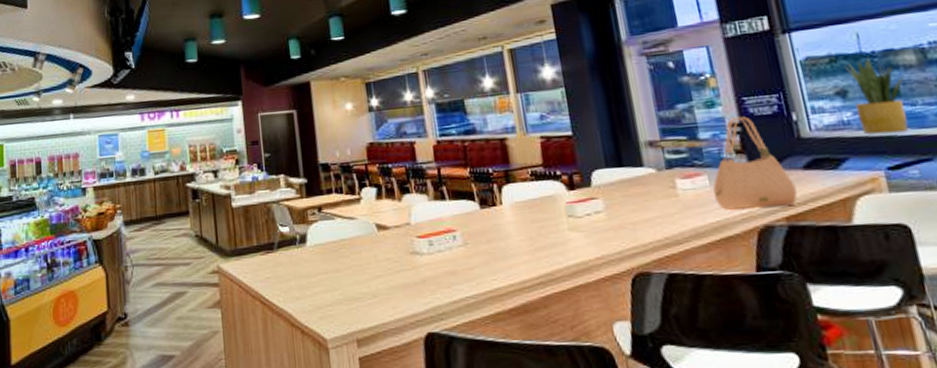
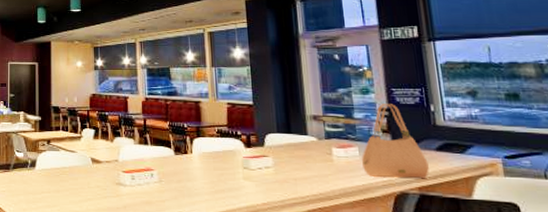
planter: present [844,56,909,135] -> none [476,66,525,130]

